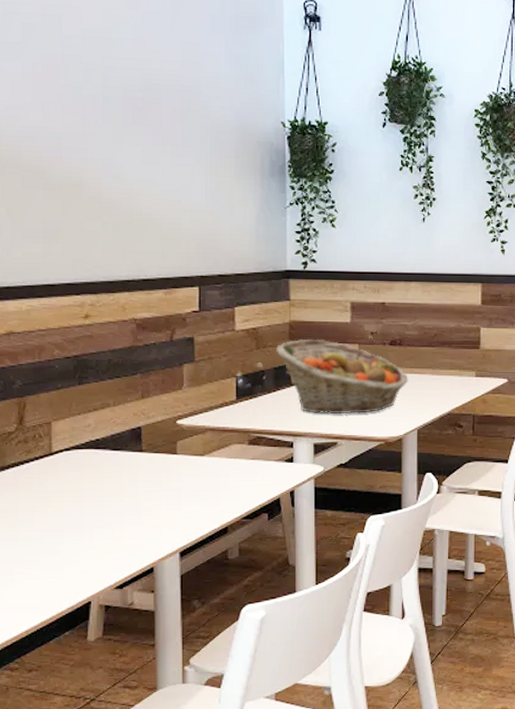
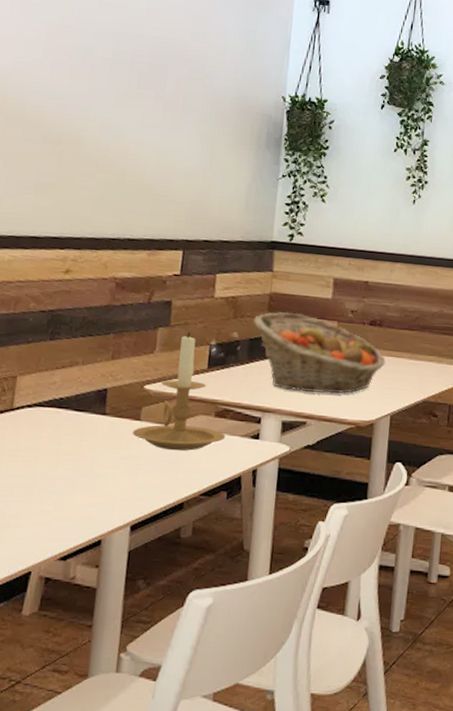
candle holder: none [170,365,261,480] -> present [132,331,226,451]

